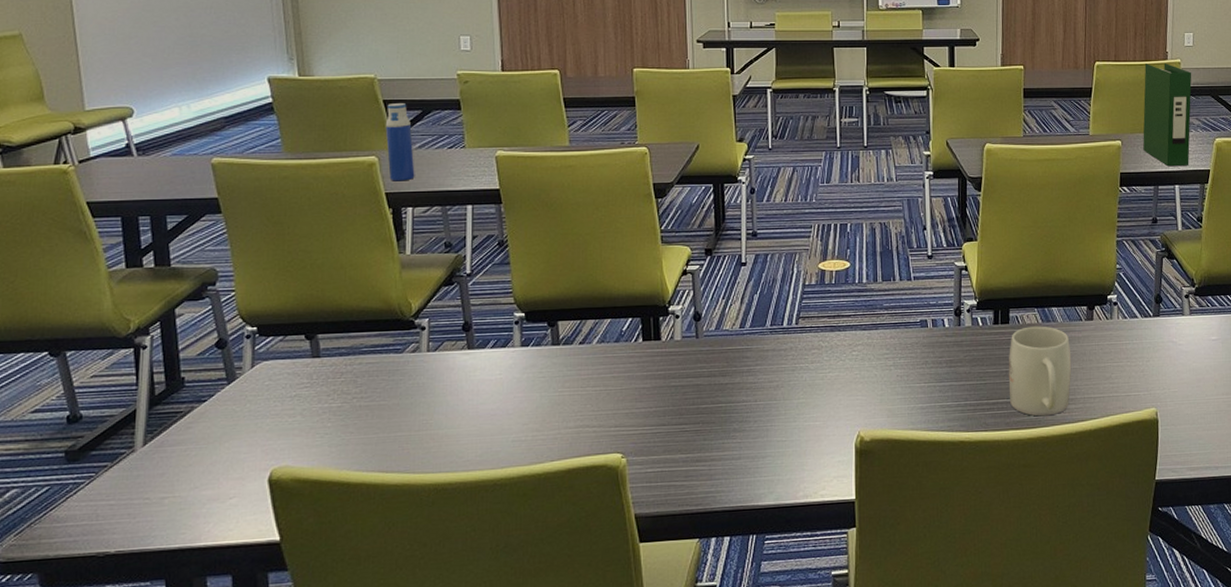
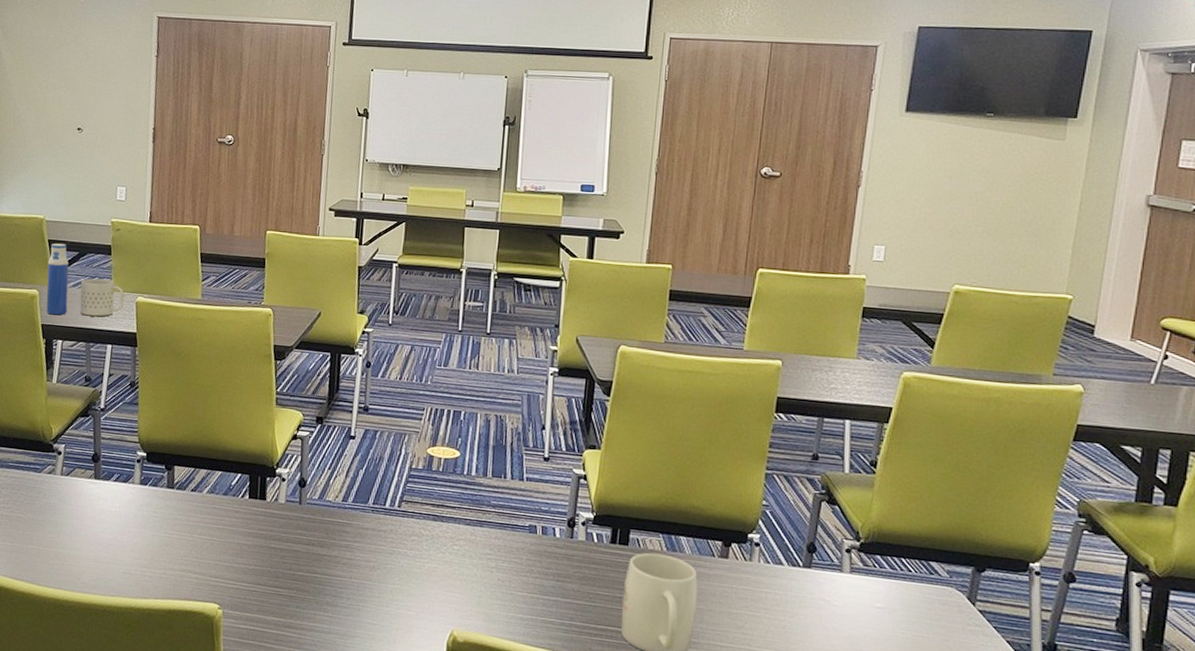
mug: none [428,135,482,178] -> present [80,278,125,317]
binder: present [1143,63,1192,167] -> none [809,276,880,399]

